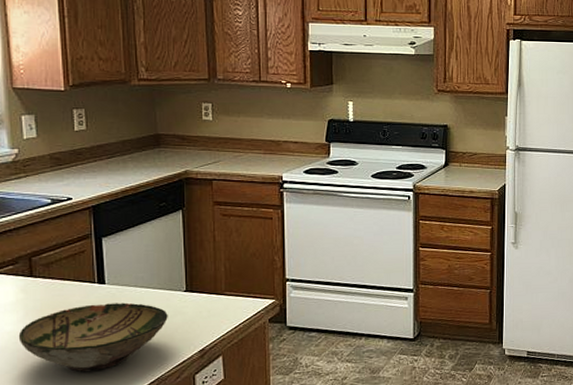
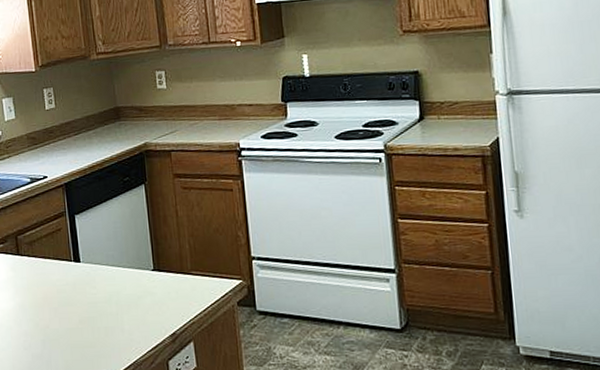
bowl: present [18,302,168,372] -> none [11,281,139,352]

